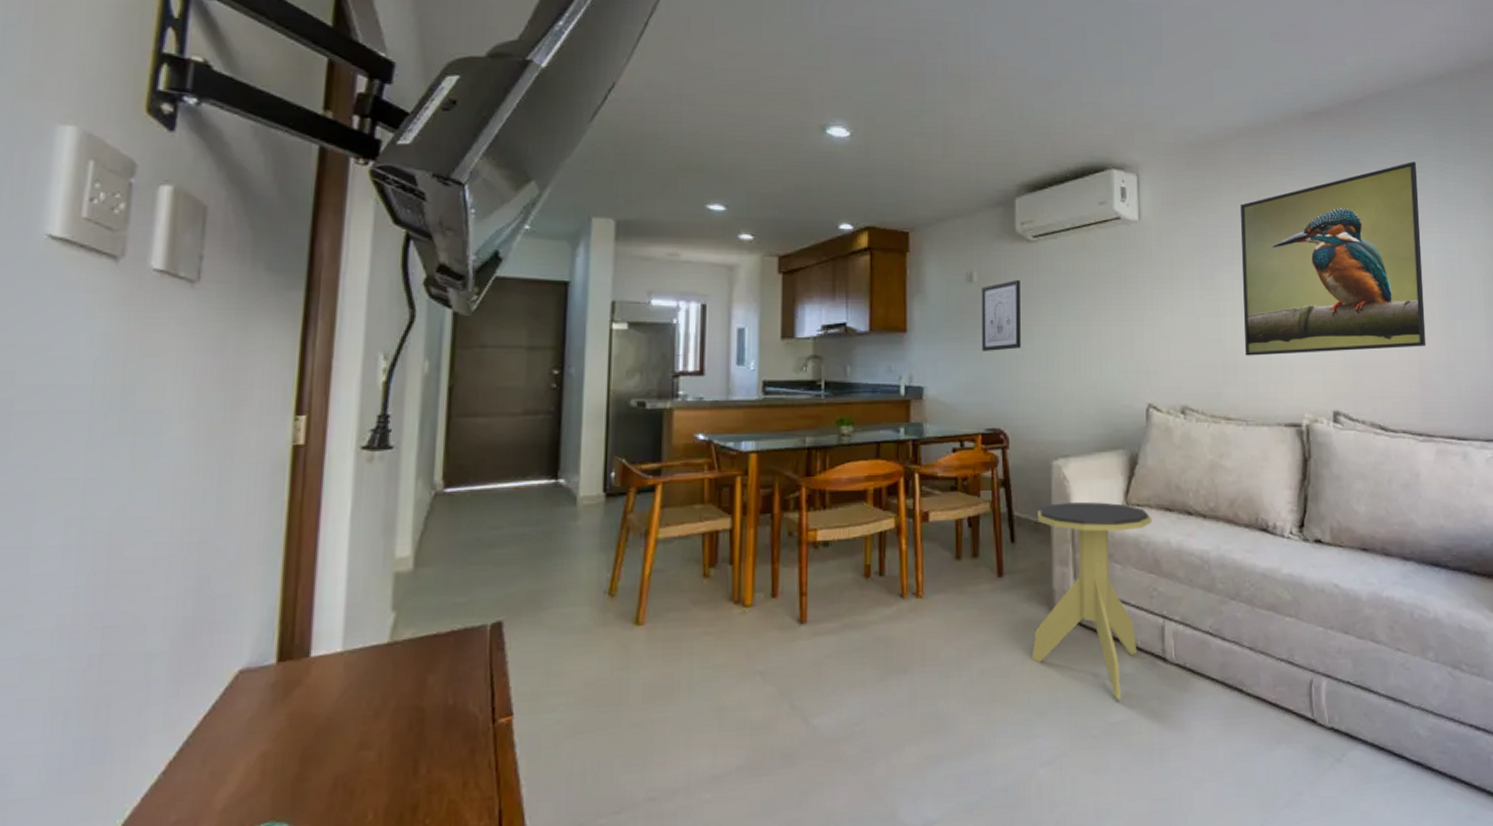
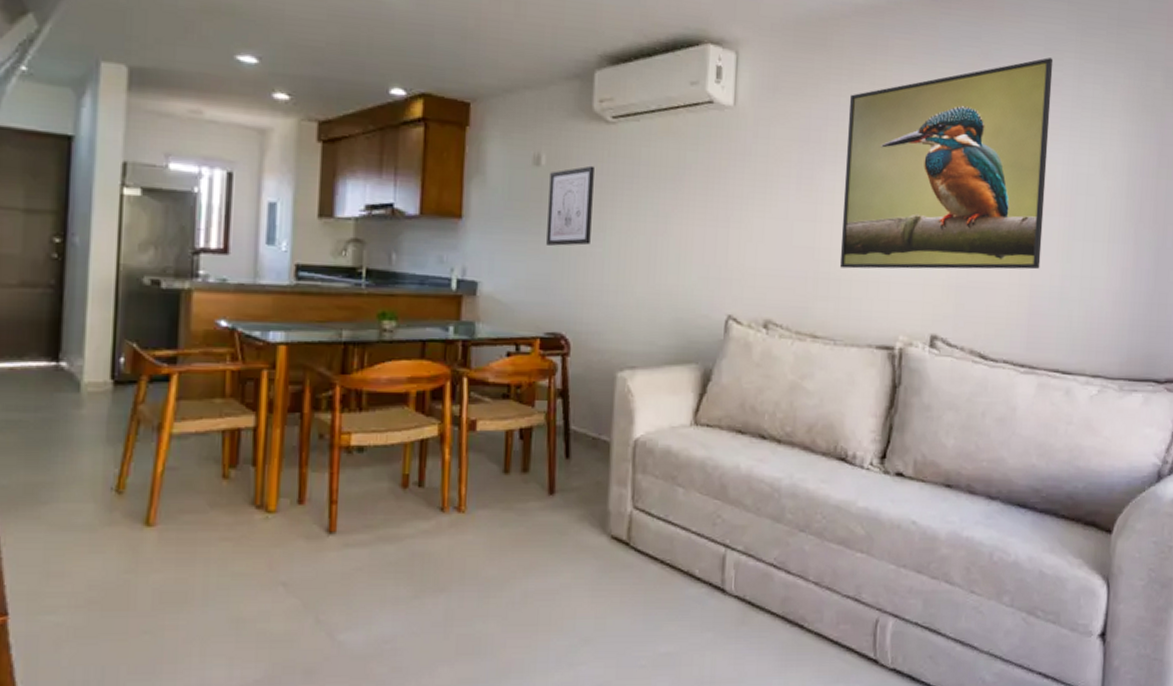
side table: present [1031,502,1152,699] -> none [580,418,722,629]

